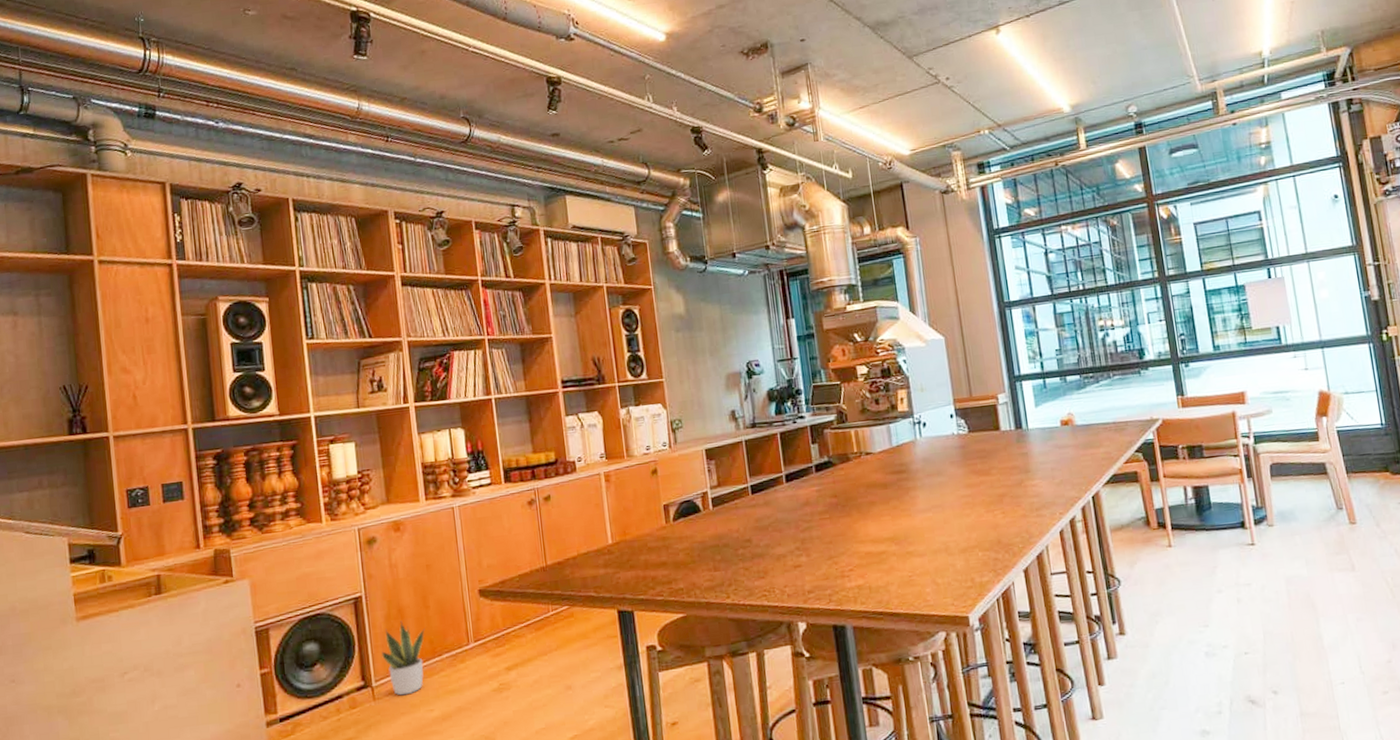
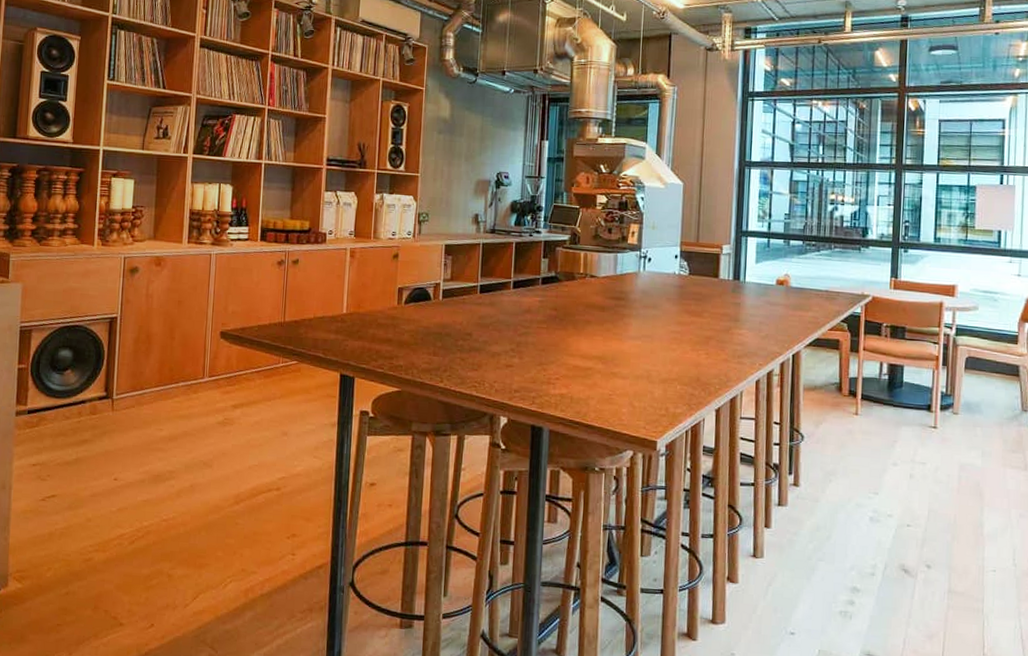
potted plant: present [382,620,425,696] -> none [126,345,168,412]

